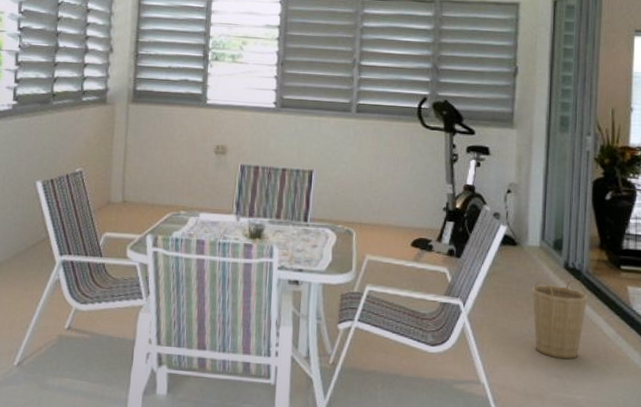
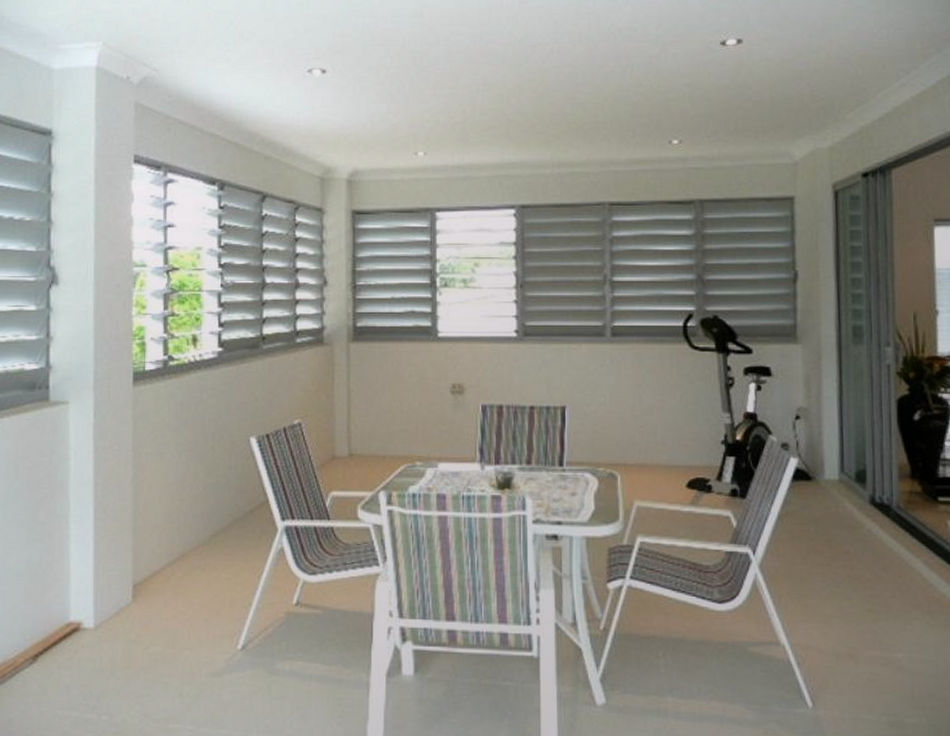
basket: present [532,279,588,360] -> none [833,516,902,611]

